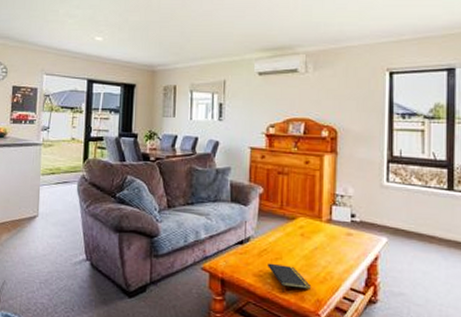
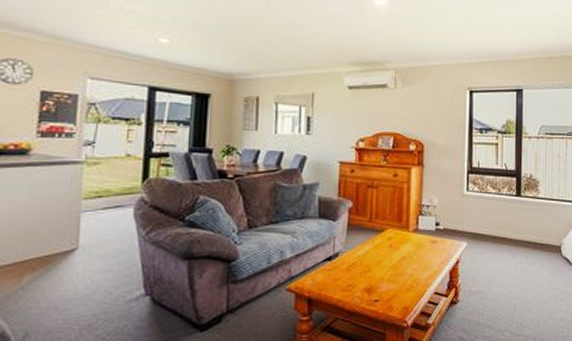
notepad: present [268,263,310,293] -> none [356,276,398,305]

